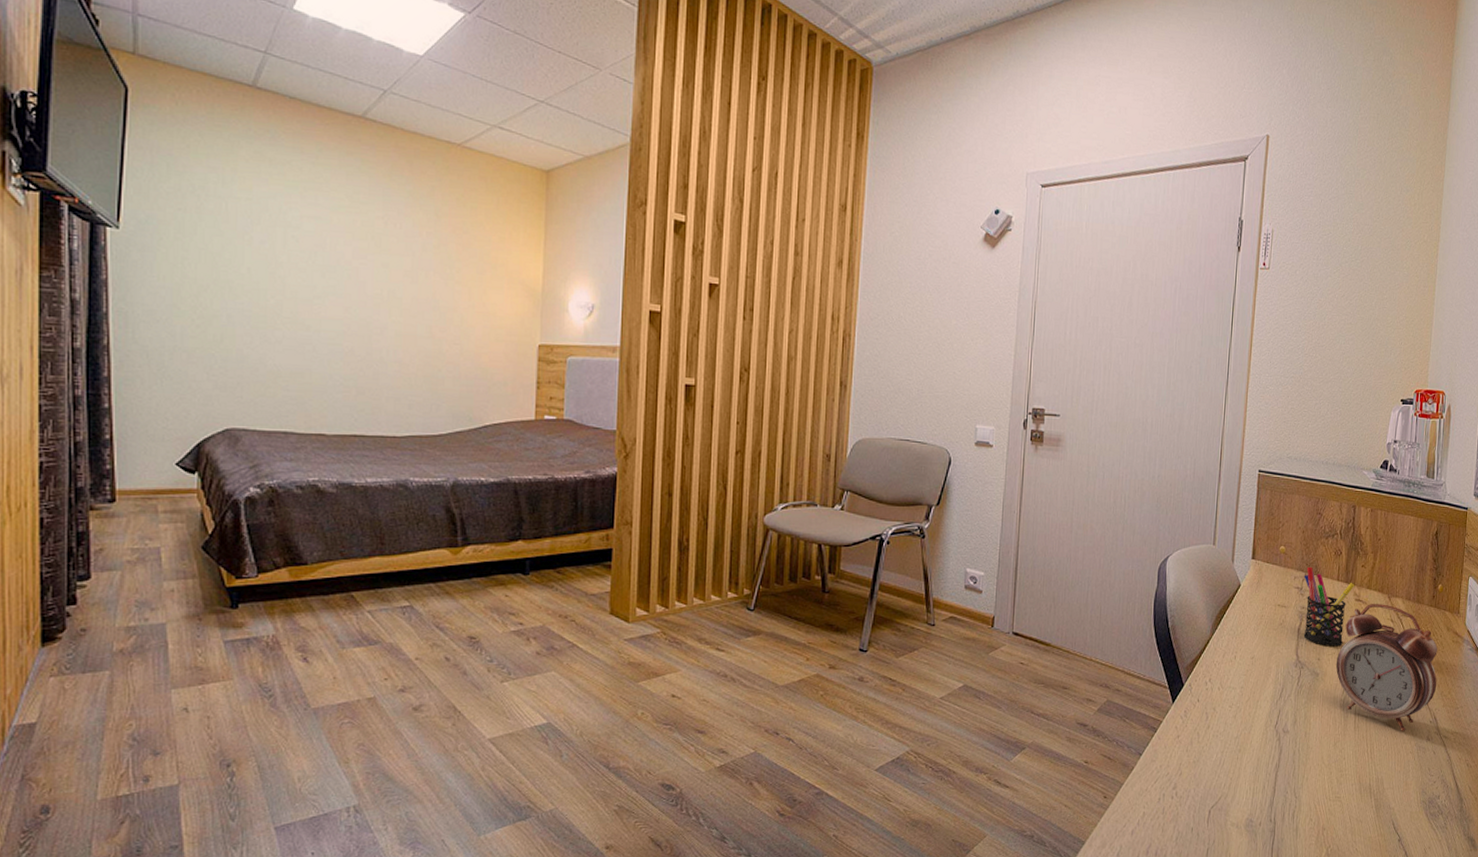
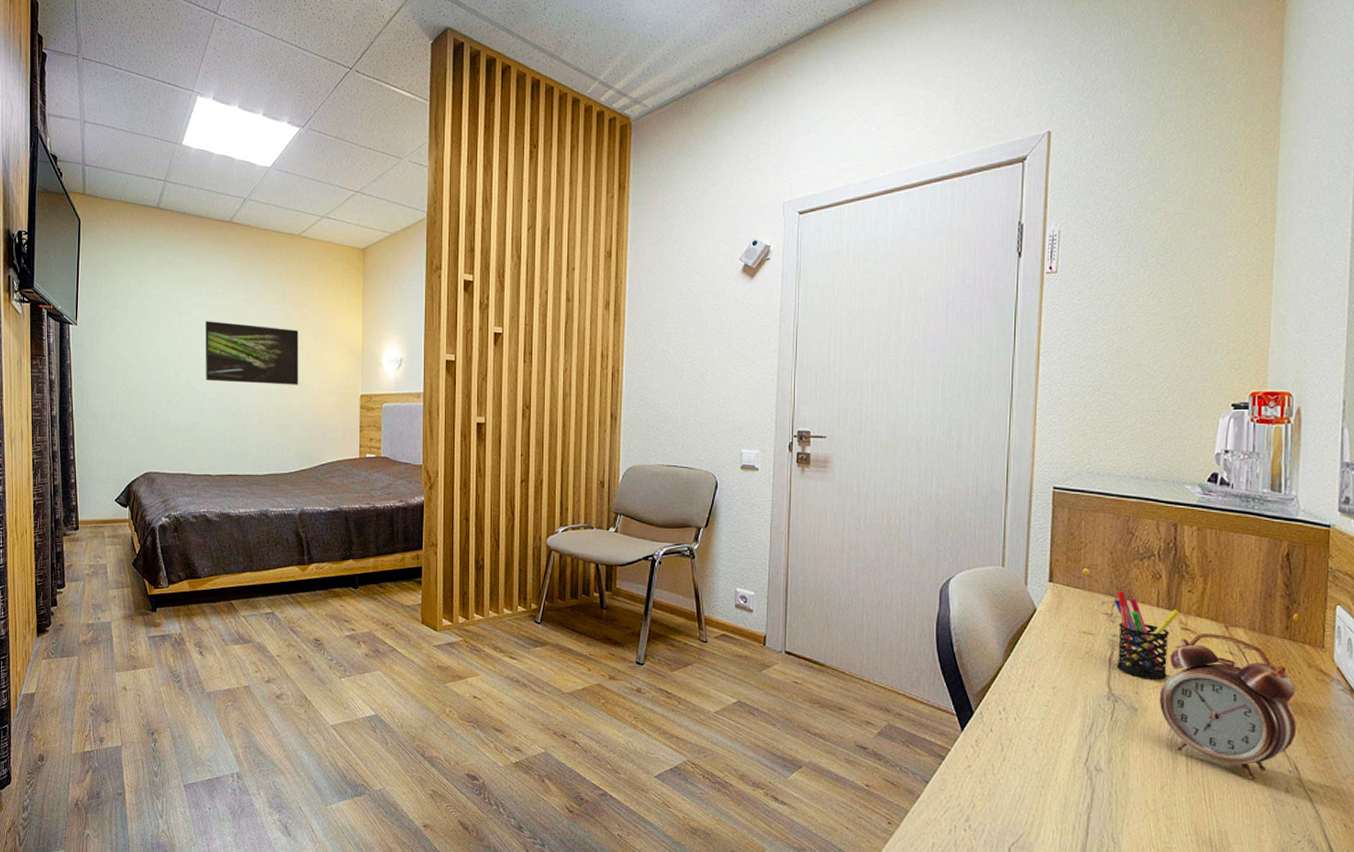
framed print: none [321,239,457,328] -> present [205,321,299,385]

